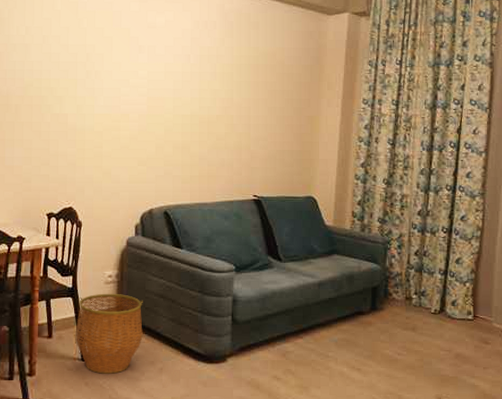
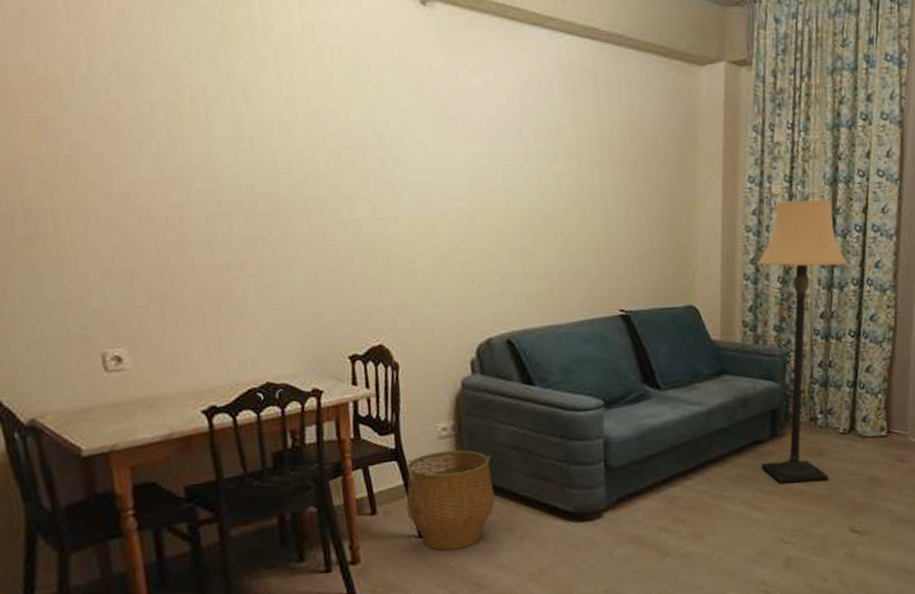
lamp: none [362,120,443,353] -> present [756,200,848,484]

